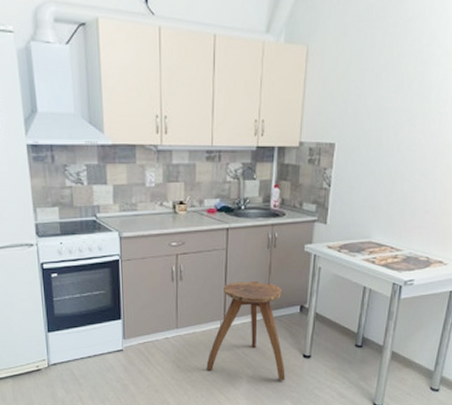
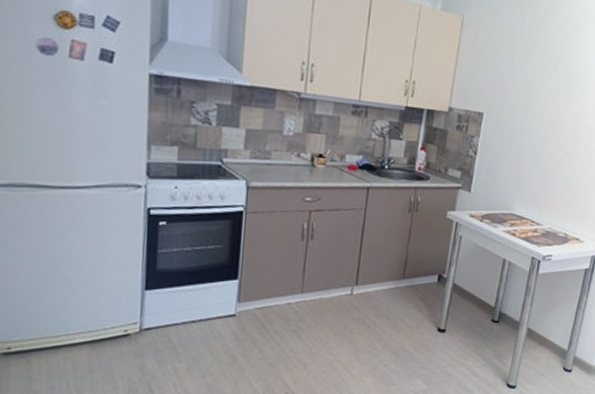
stool: present [206,281,285,381] -> none [331,245,421,357]

